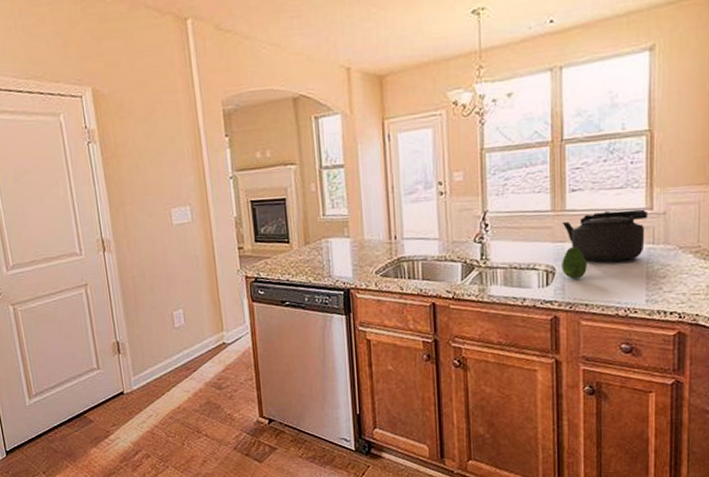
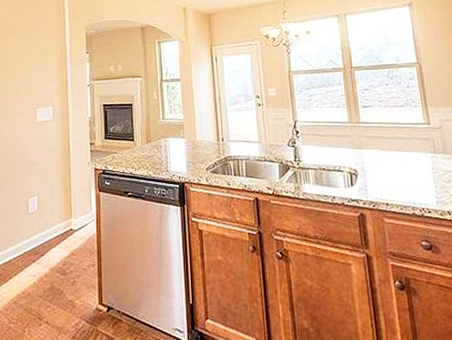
kettle: present [562,209,649,262] -> none [358,124,428,166]
fruit: present [562,246,587,280] -> none [362,152,384,181]

